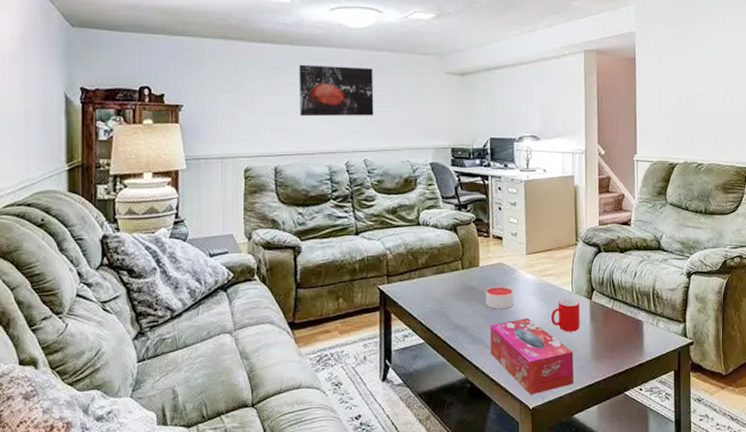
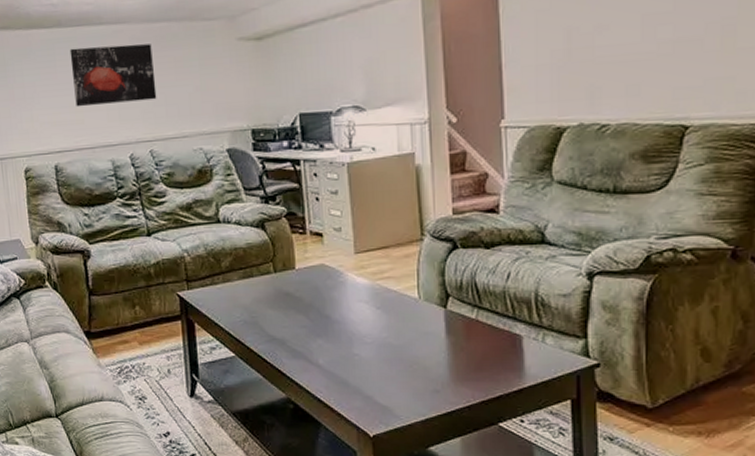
candle: present [485,286,514,310] -> none [305,291,342,319]
tissue box: present [490,317,574,395] -> none [313,329,428,421]
cup: present [550,298,580,332] -> none [391,306,432,348]

